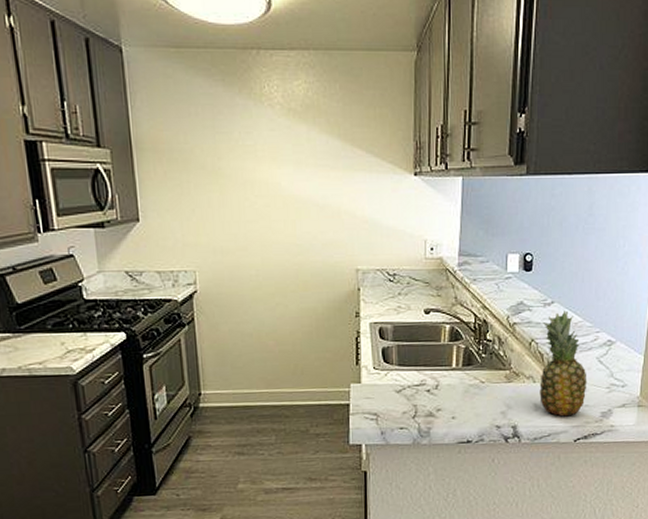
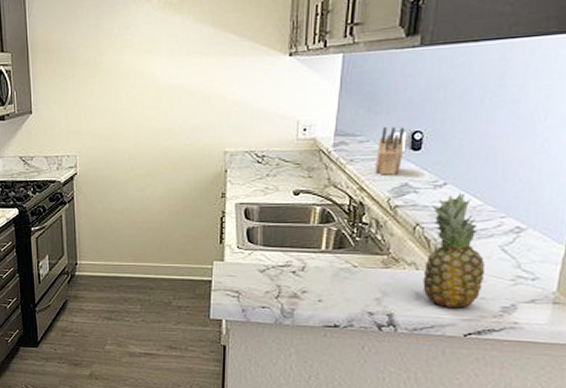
knife block: none [495,248,517,294] -> present [375,126,404,175]

